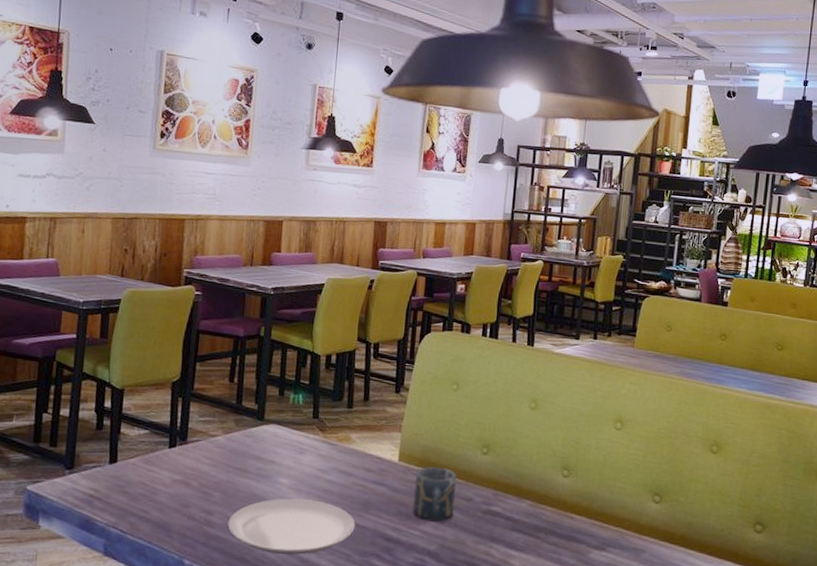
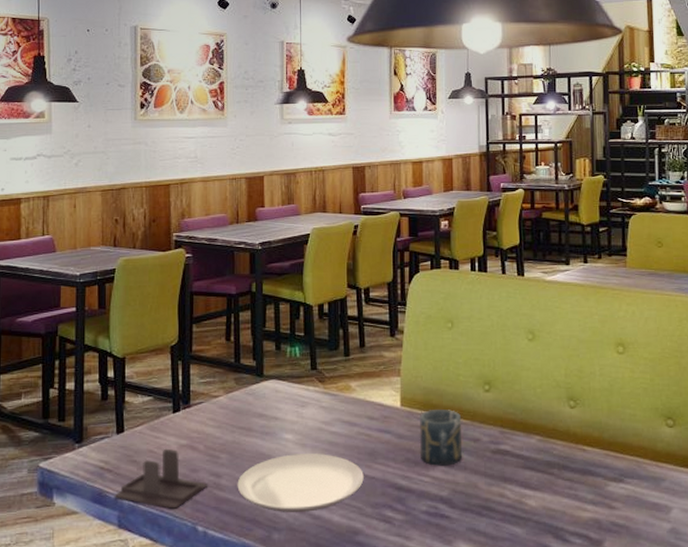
napkin holder: none [102,482,198,541] -> present [114,448,207,509]

